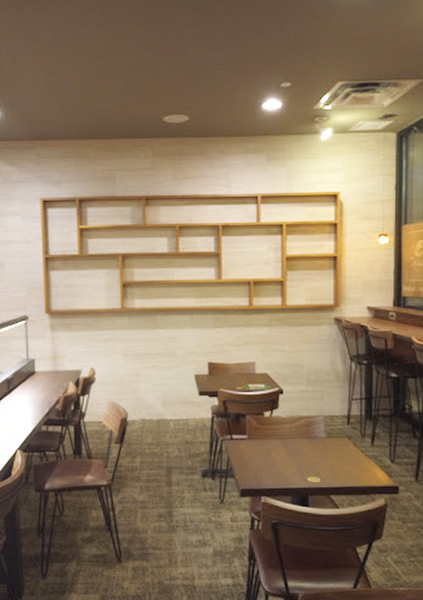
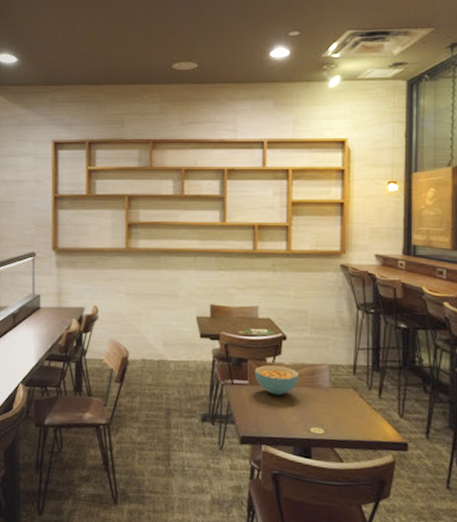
cereal bowl: none [252,418,296,448] -> present [254,364,300,395]

